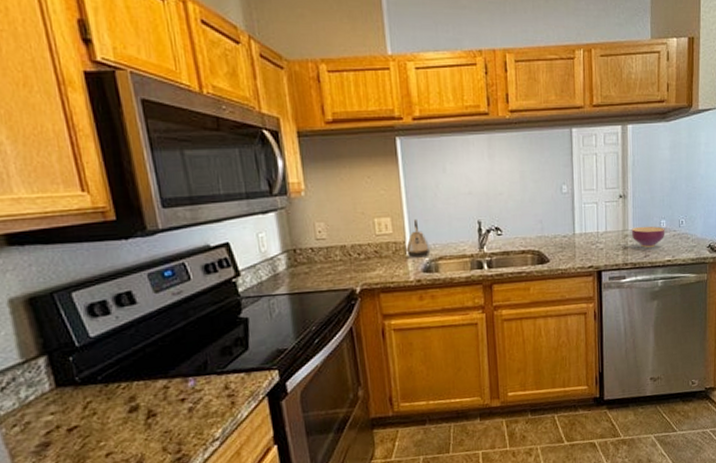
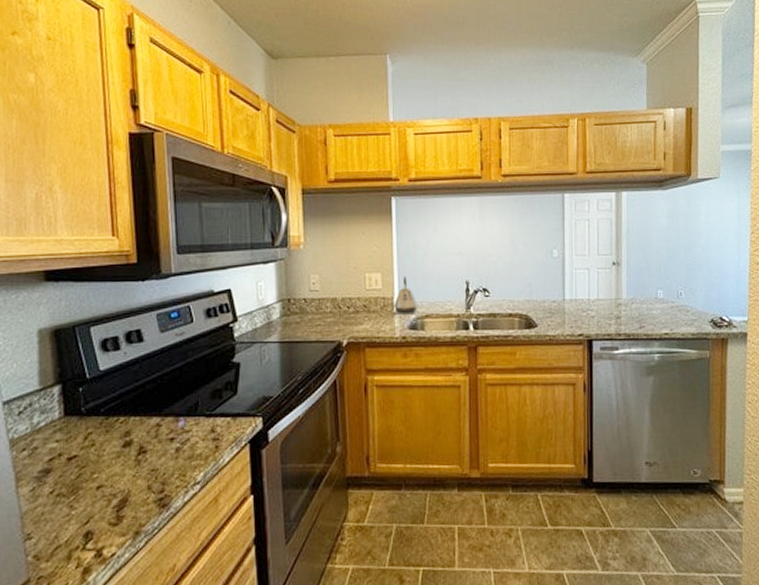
bowl: present [631,226,665,248] -> none [625,295,662,318]

